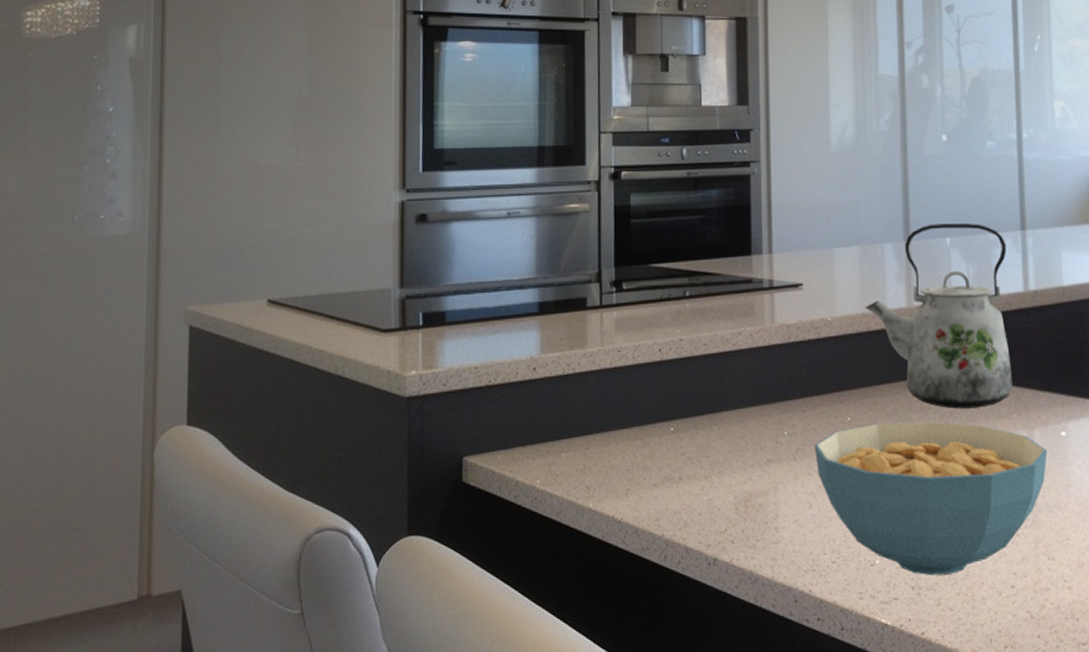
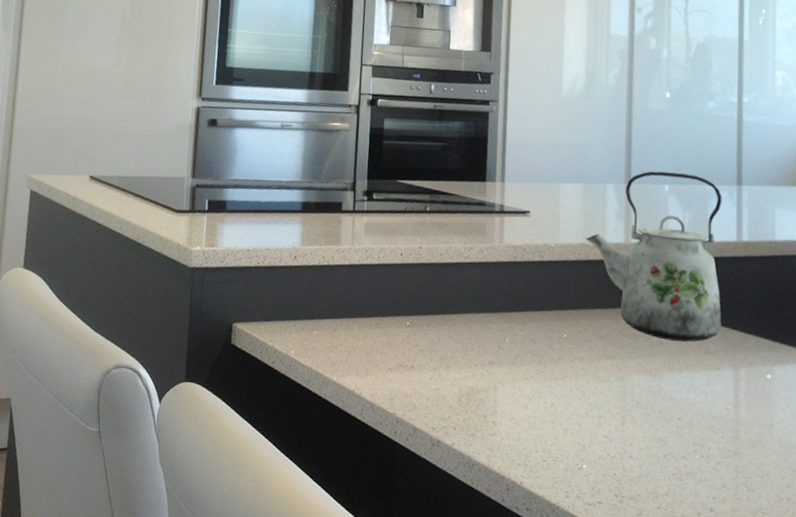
cereal bowl: present [814,421,1048,576] -> none [532,343,752,489]

